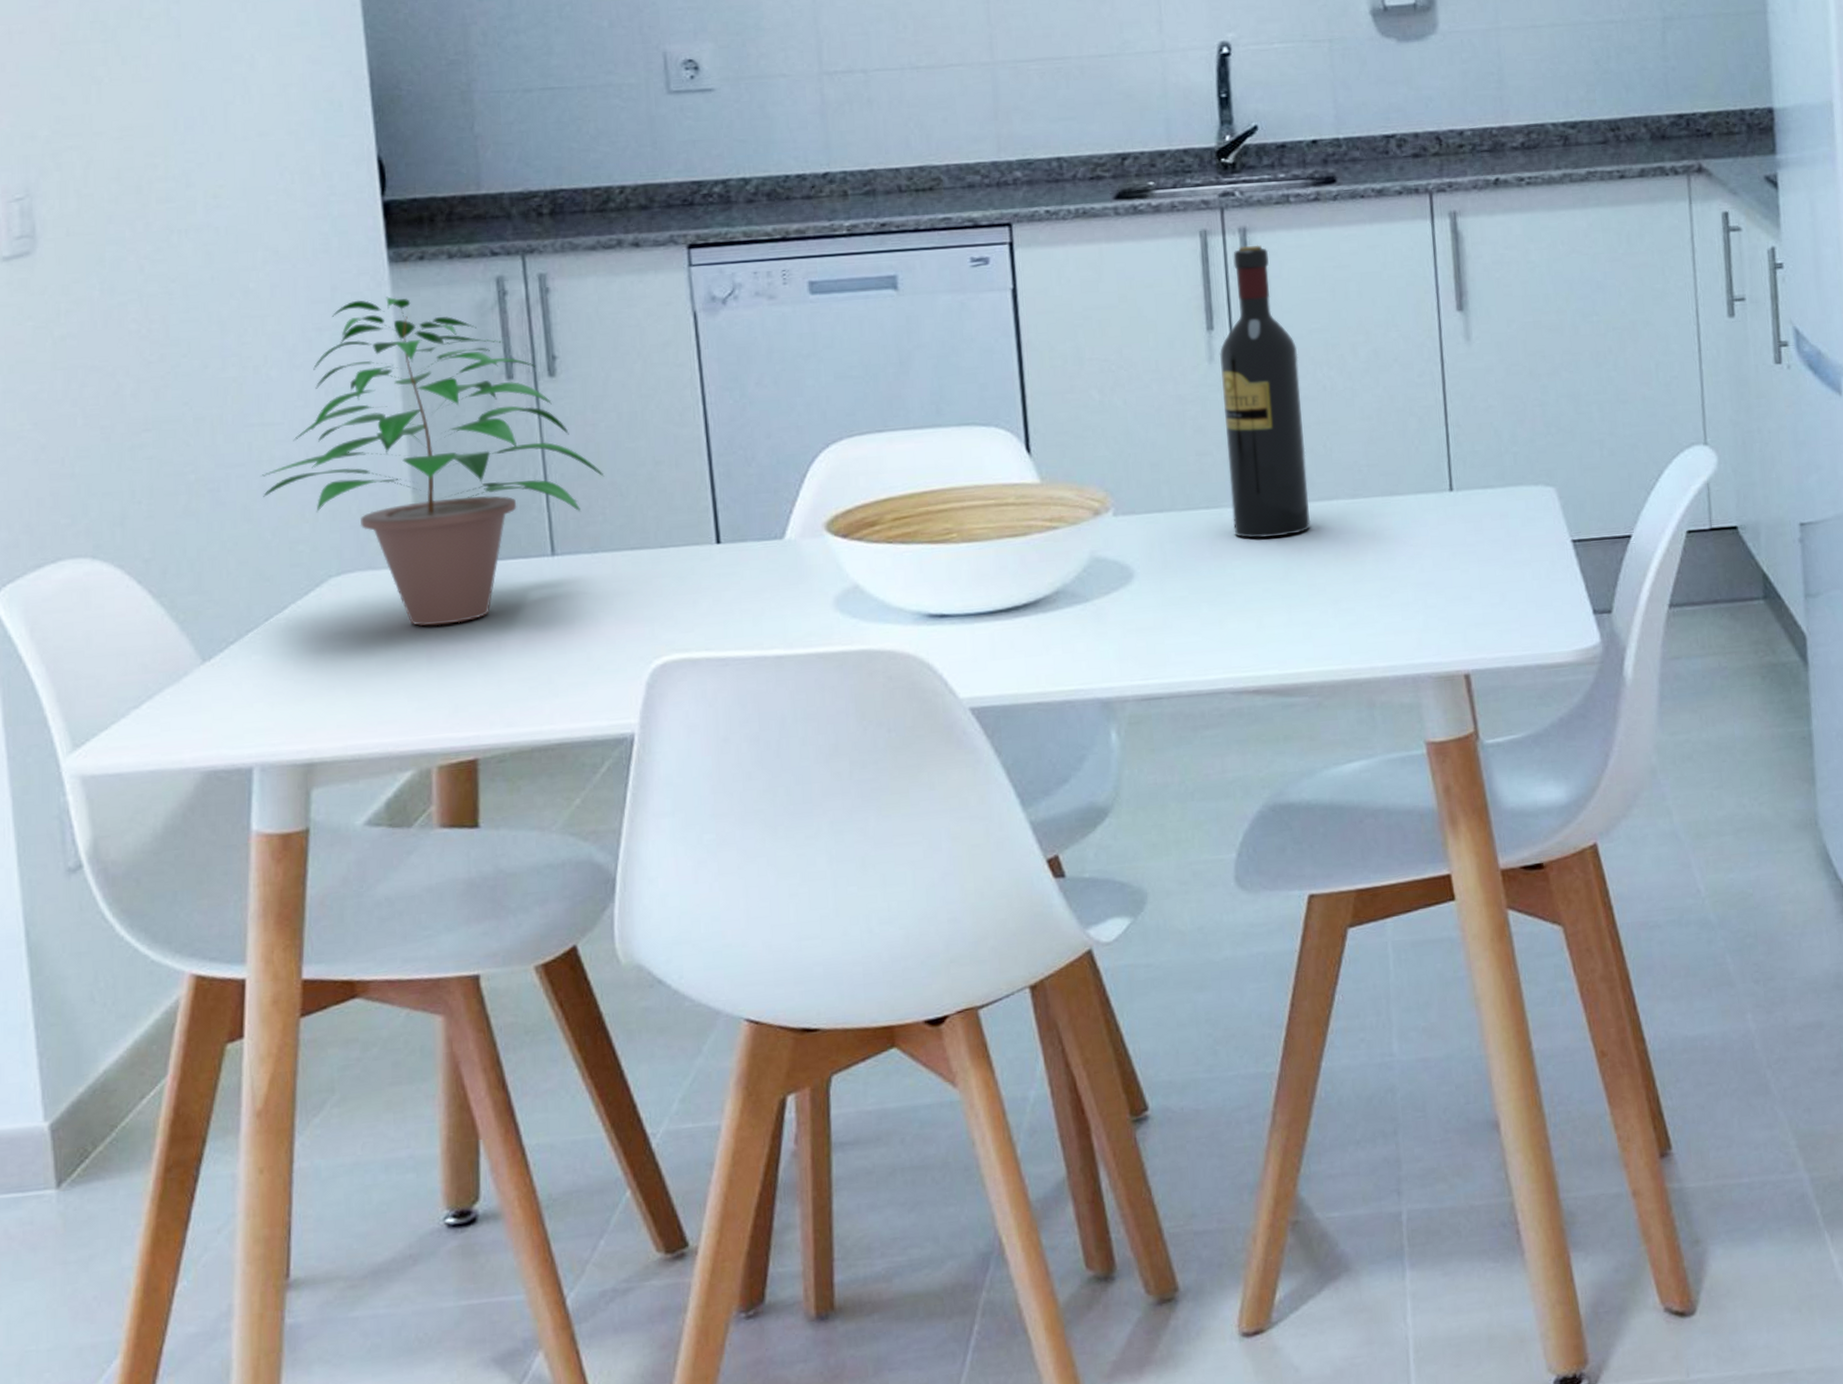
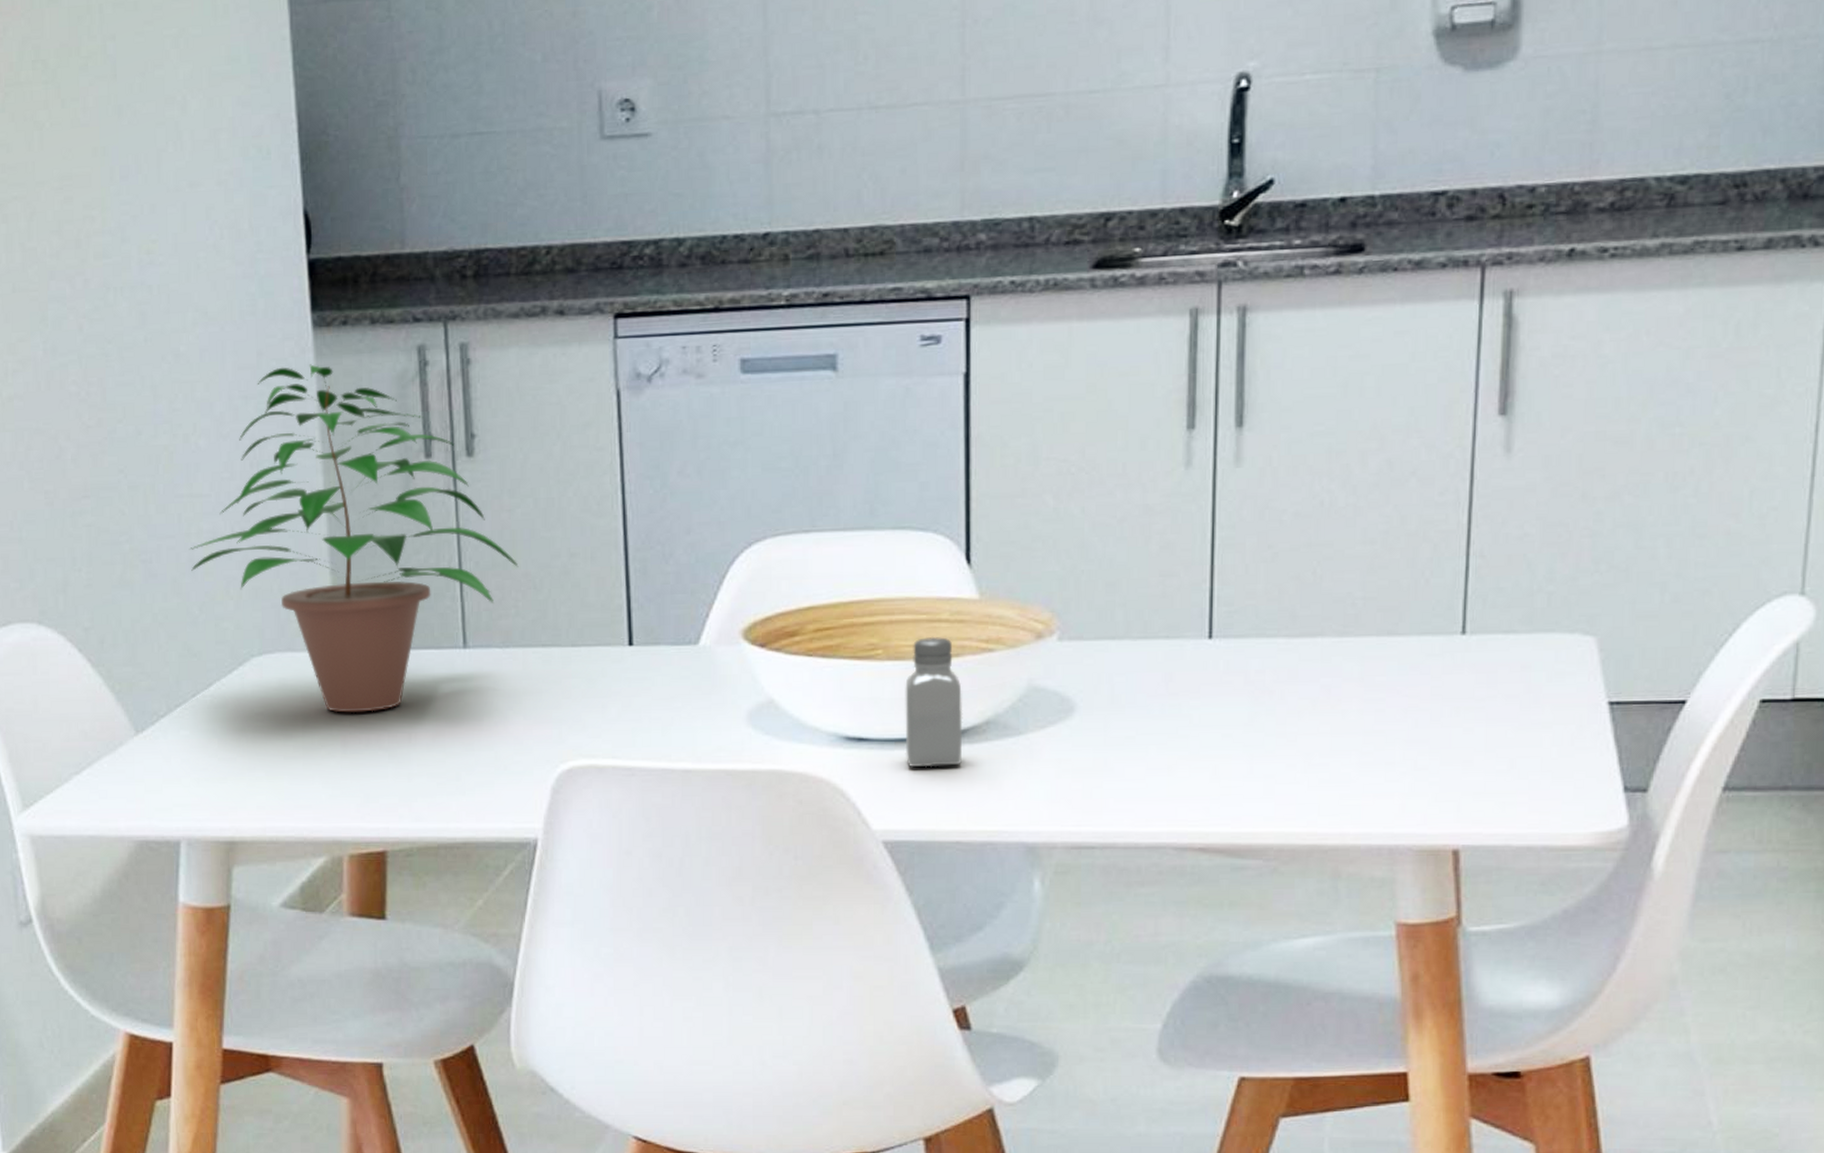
saltshaker: none [980,518,1038,639] -> present [905,636,963,768]
wine bottle: present [1219,245,1311,538] -> none [1195,327,1294,677]

